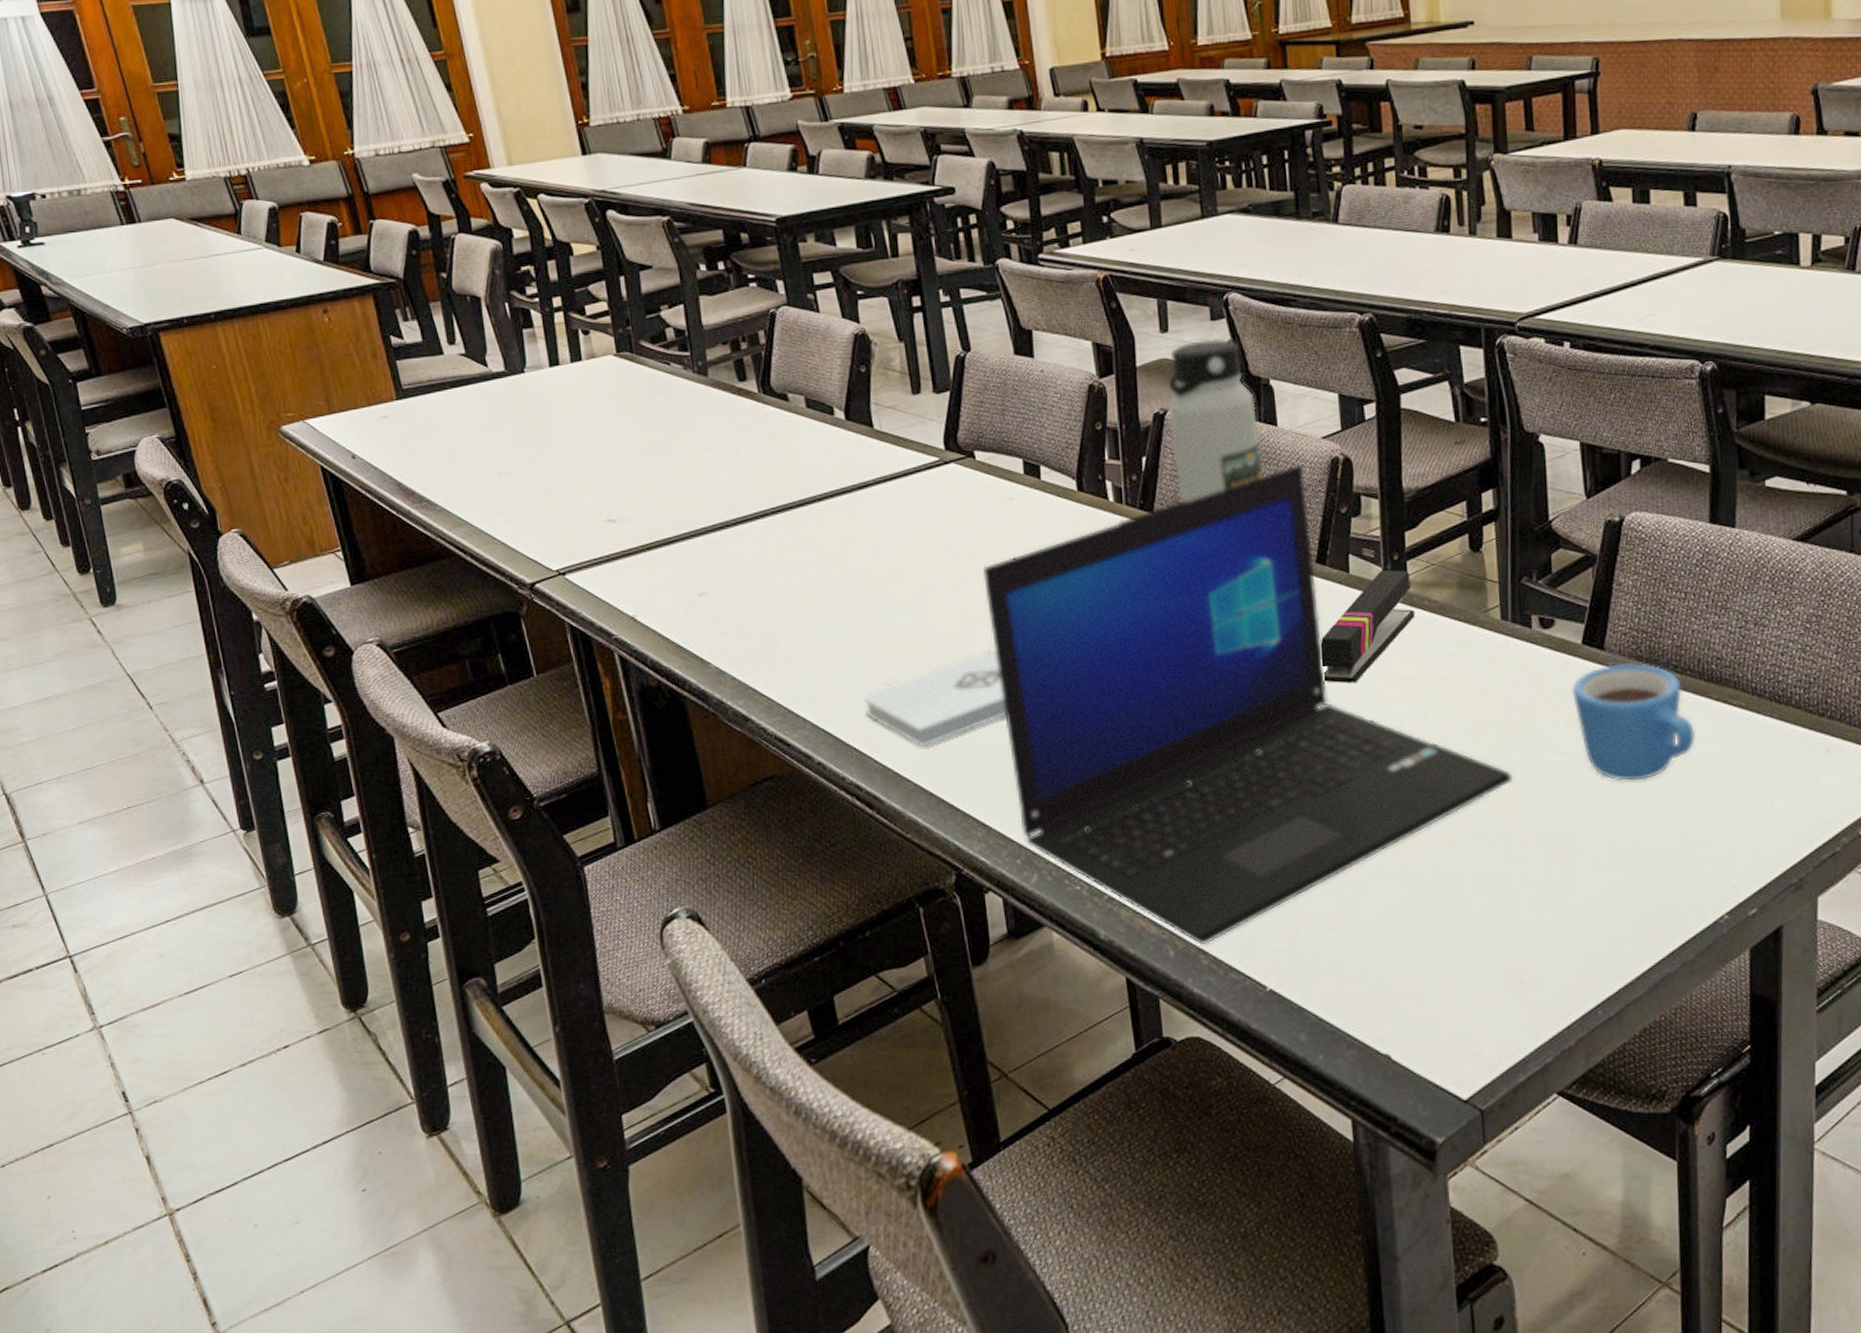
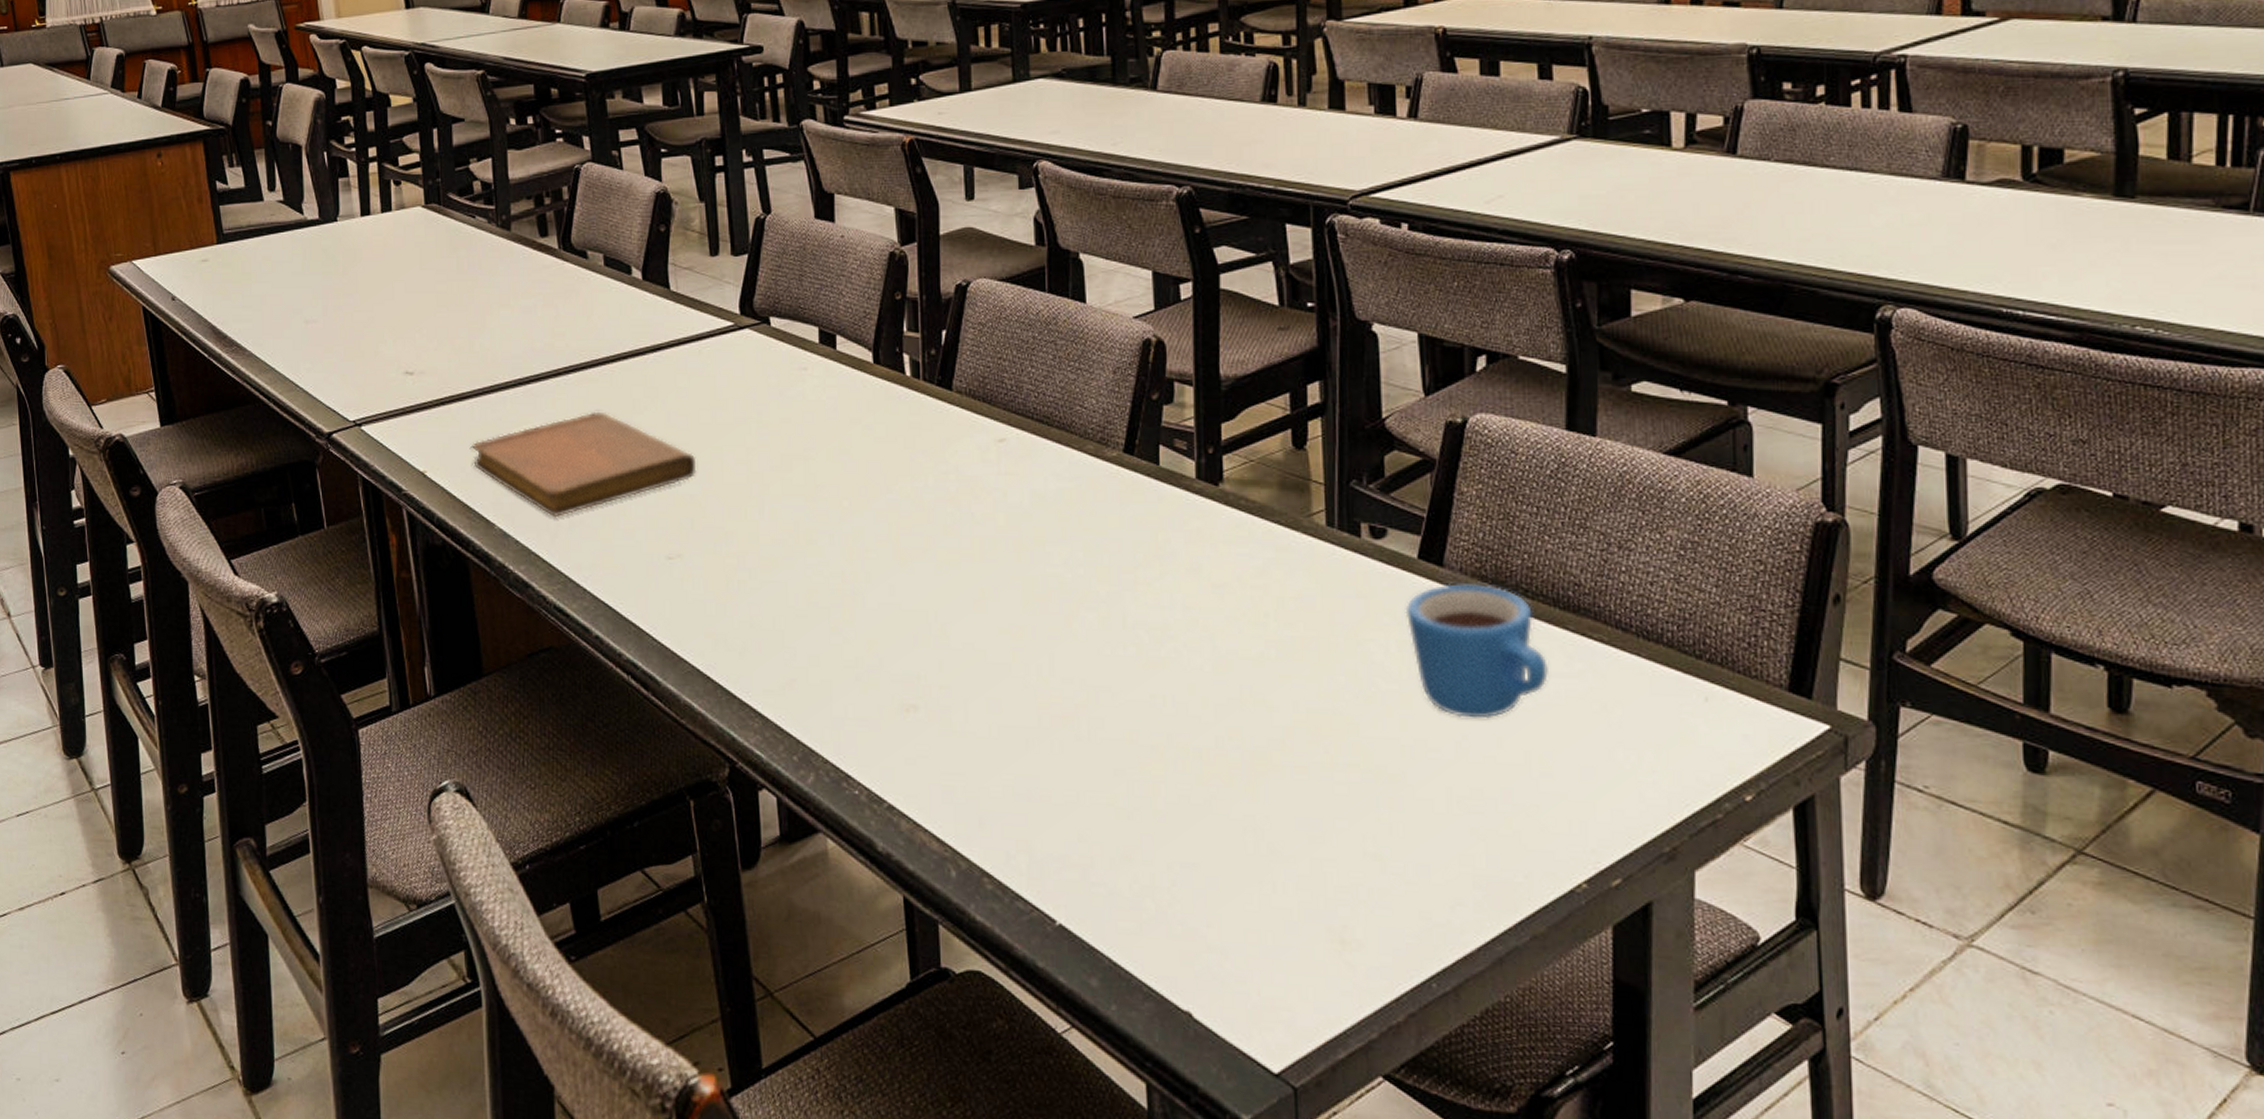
notebook: none [681,549,910,653] -> present [472,411,697,518]
notepad: present [864,647,1006,747] -> none [645,525,789,627]
laptop: present [982,464,1513,946] -> none [772,345,1337,868]
water bottle: present [1167,339,1264,503] -> none [970,209,1070,381]
stapler: present [1320,570,1415,683] -> none [1125,464,1230,586]

